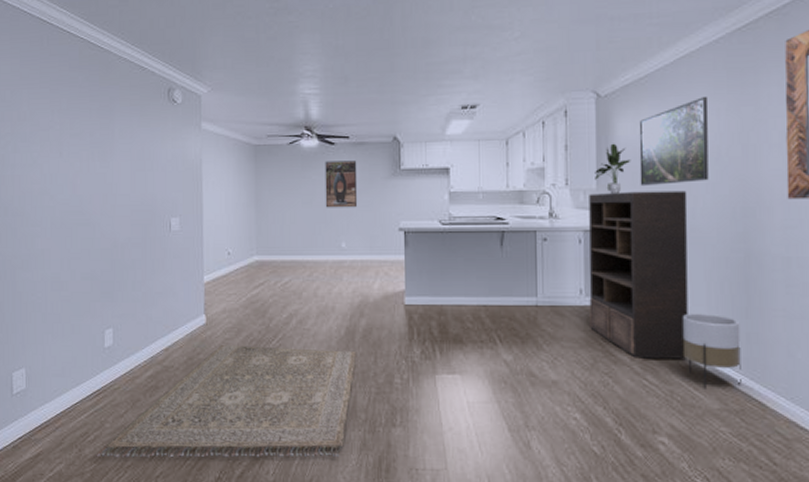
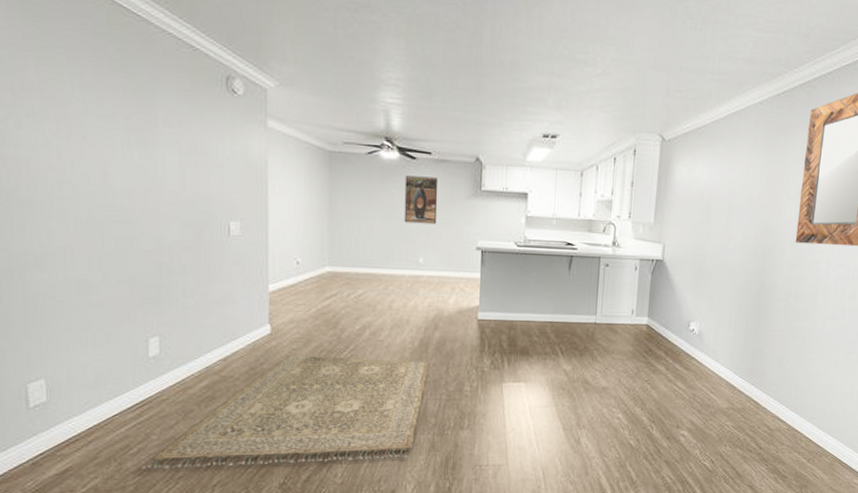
bookshelf: present [589,190,688,359] -> none [637,227,724,369]
potted plant: present [595,143,631,195] -> none [653,184,684,230]
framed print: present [639,96,709,187] -> none [688,150,749,224]
planter: present [682,313,742,389] -> none [705,332,750,393]

